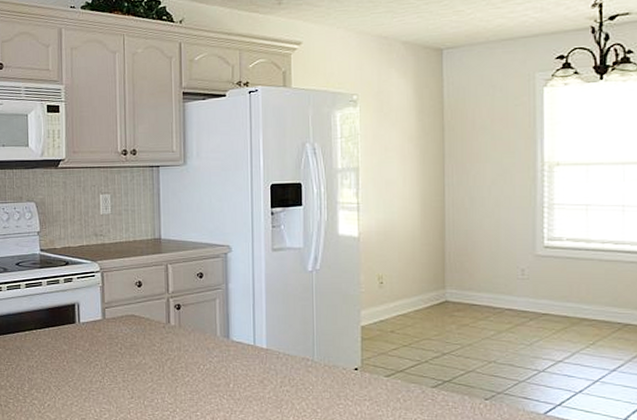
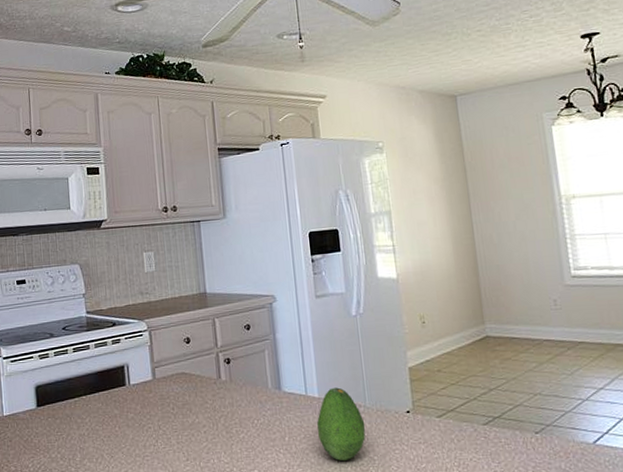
fruit: none [263,340,311,411] -> present [317,387,366,461]

